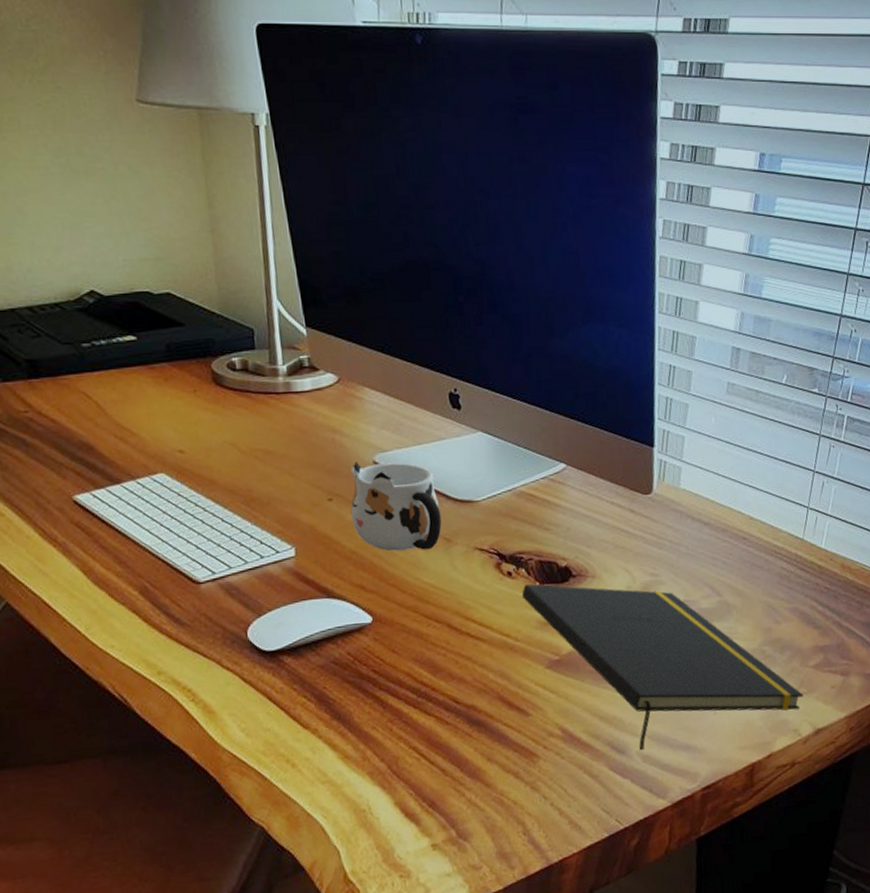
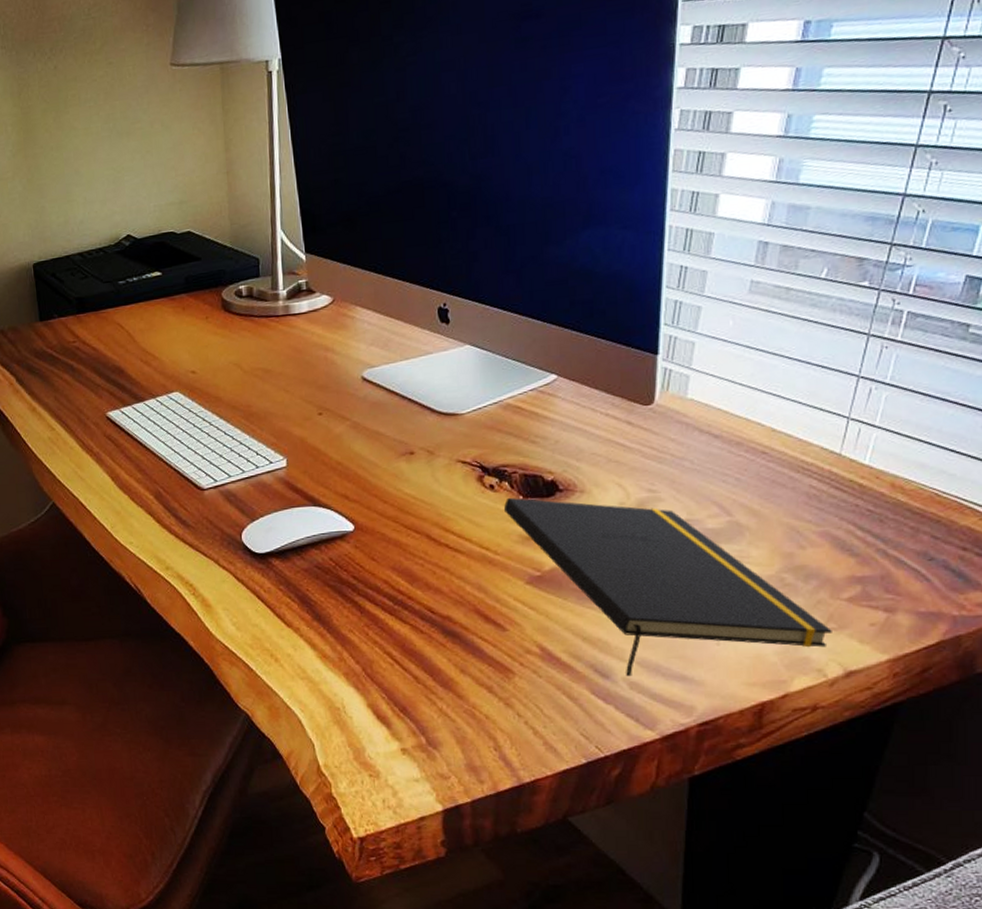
mug: present [350,461,442,551] -> none [338,377,425,463]

